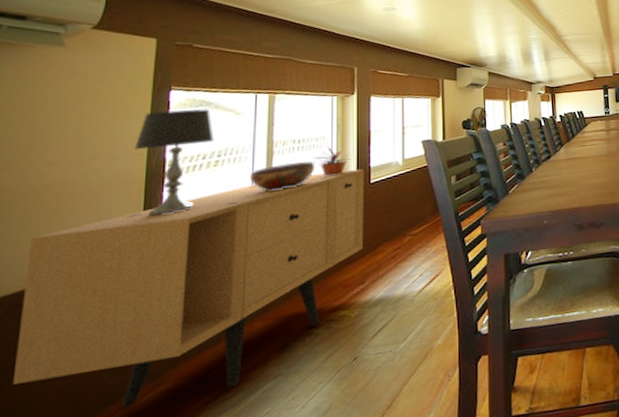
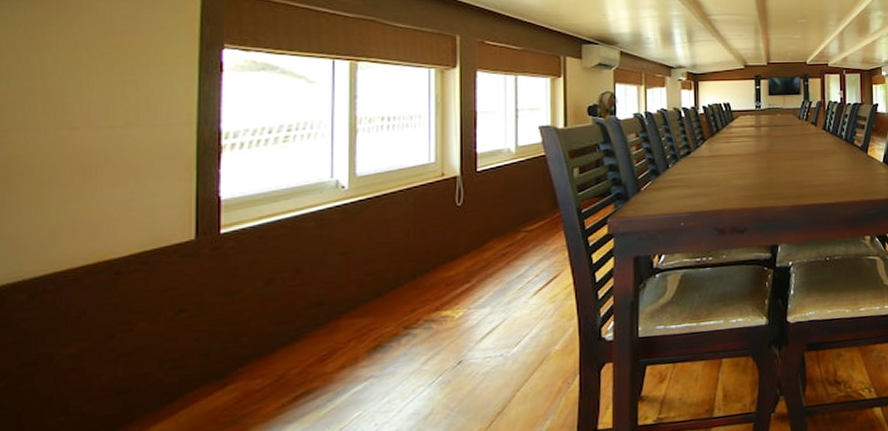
sideboard: present [13,169,364,408] -> none [46,155,470,407]
table lamp: present [134,109,215,217] -> none [180,73,283,198]
decorative bowl: present [249,160,315,191] -> none [328,141,410,174]
potted plant: present [313,146,351,177] -> none [406,126,453,162]

